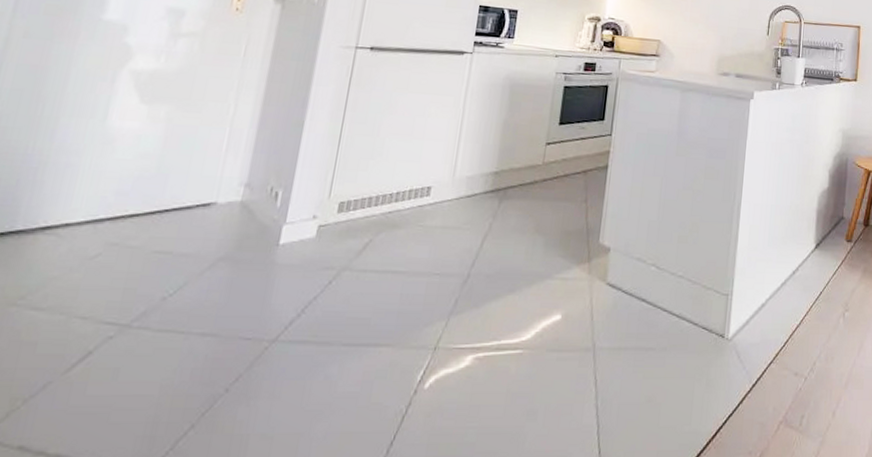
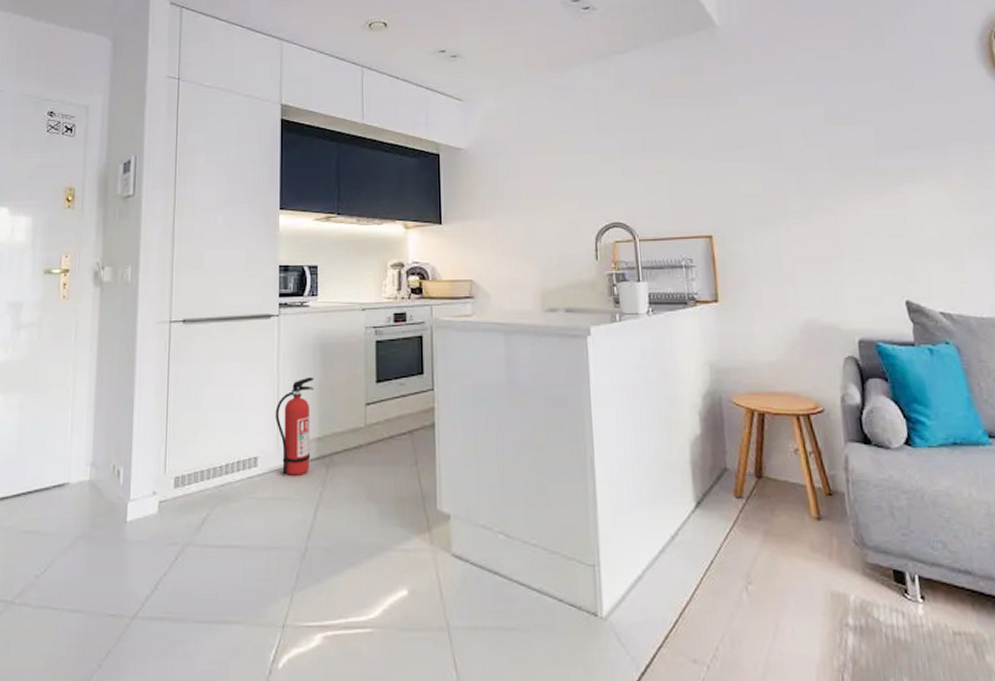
fire extinguisher: none [454,114,499,207] -> present [275,377,314,475]

